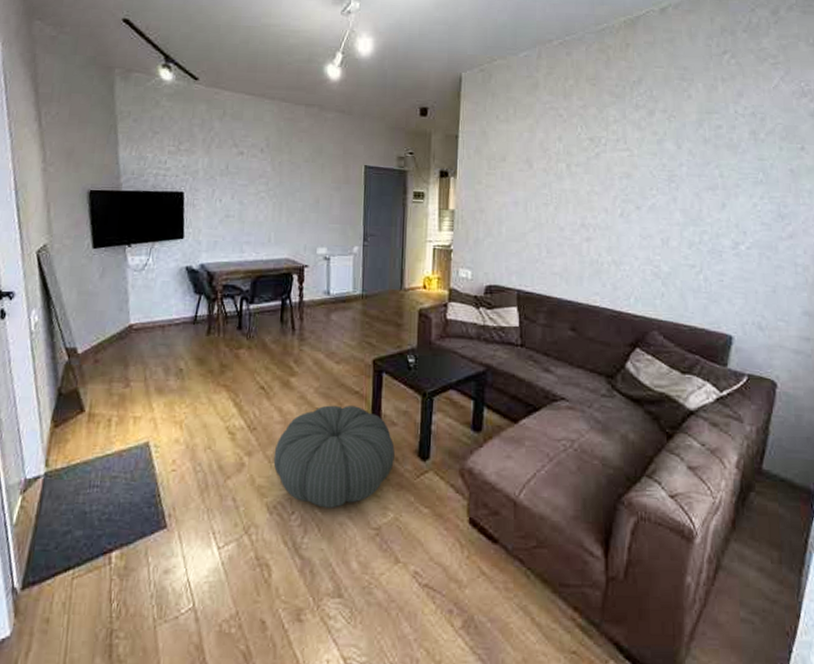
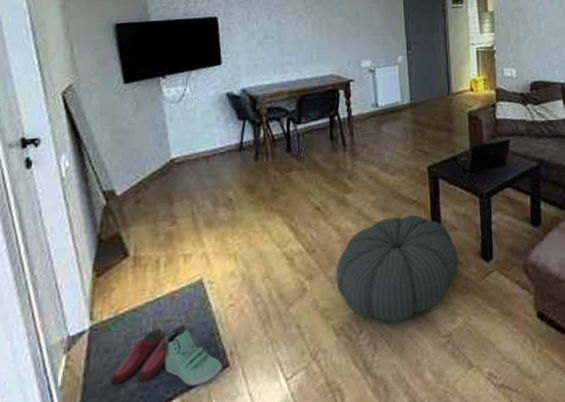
slippers: none [59,482,131,531] -> present [110,325,186,386]
sneaker: none [106,487,161,541] -> present [161,330,223,386]
laptop: none [402,340,460,371] -> present [456,139,512,173]

